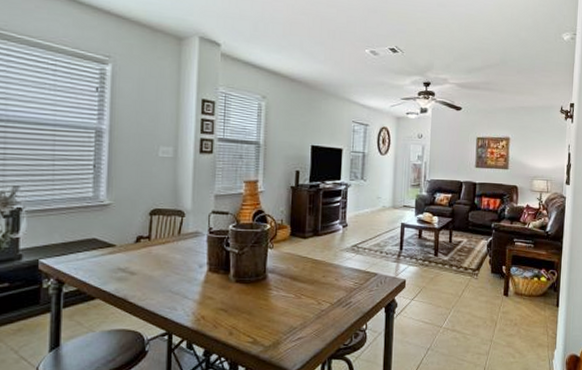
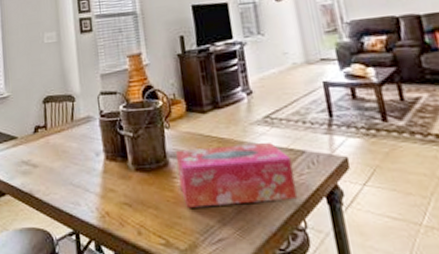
tissue box: none [274,266,367,314] -> present [176,143,298,208]

